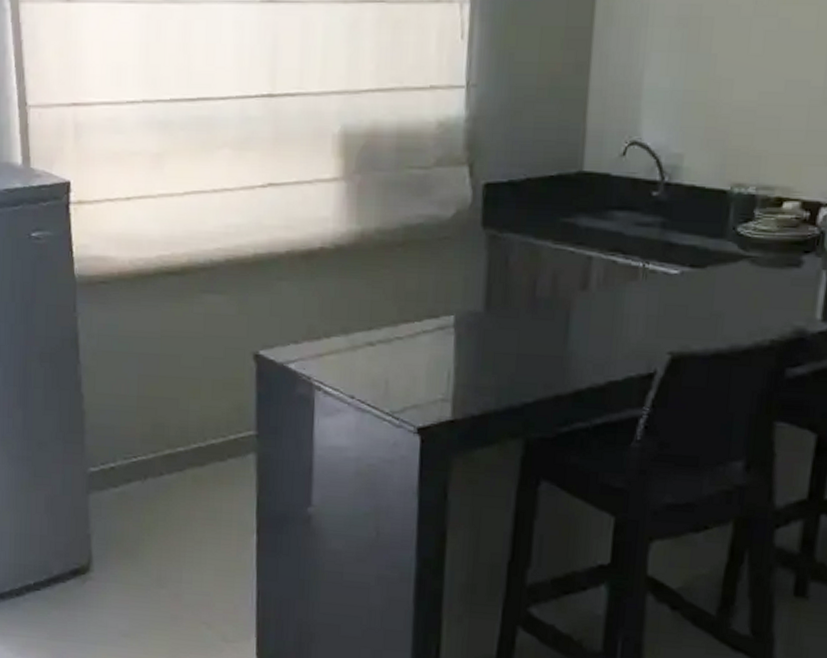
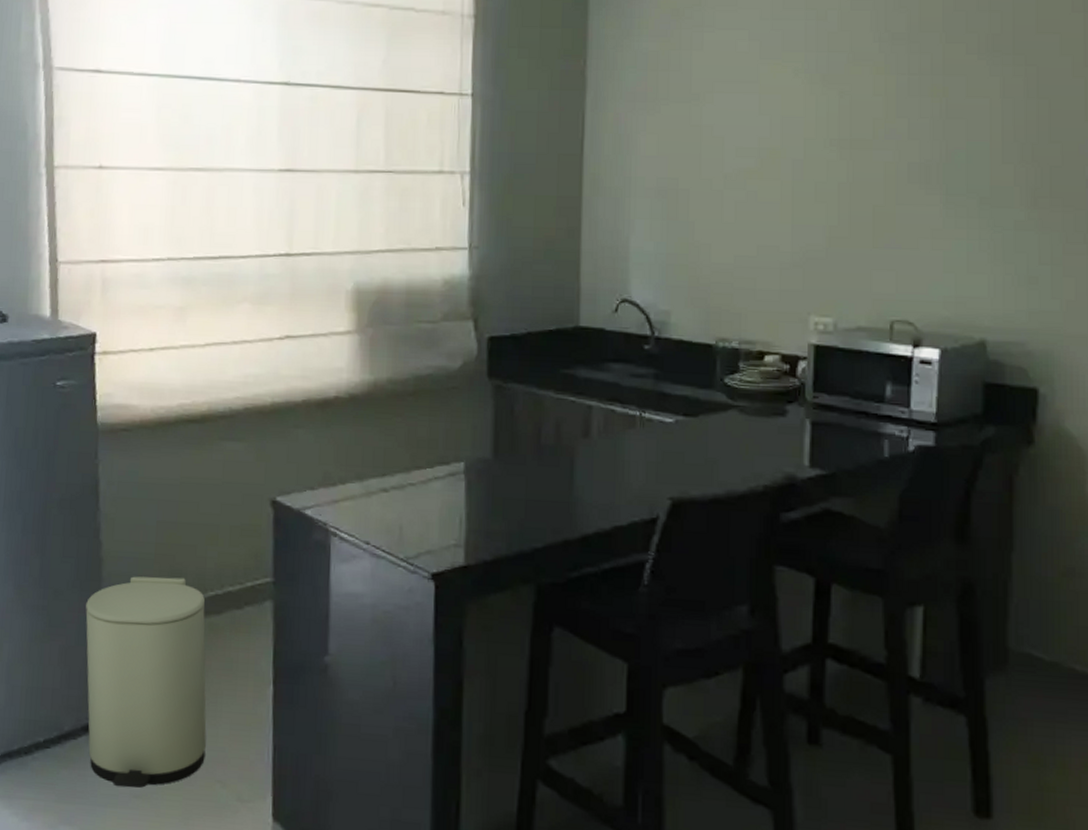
pedal bin: none [70,428,192,628] -> present [85,576,207,788]

